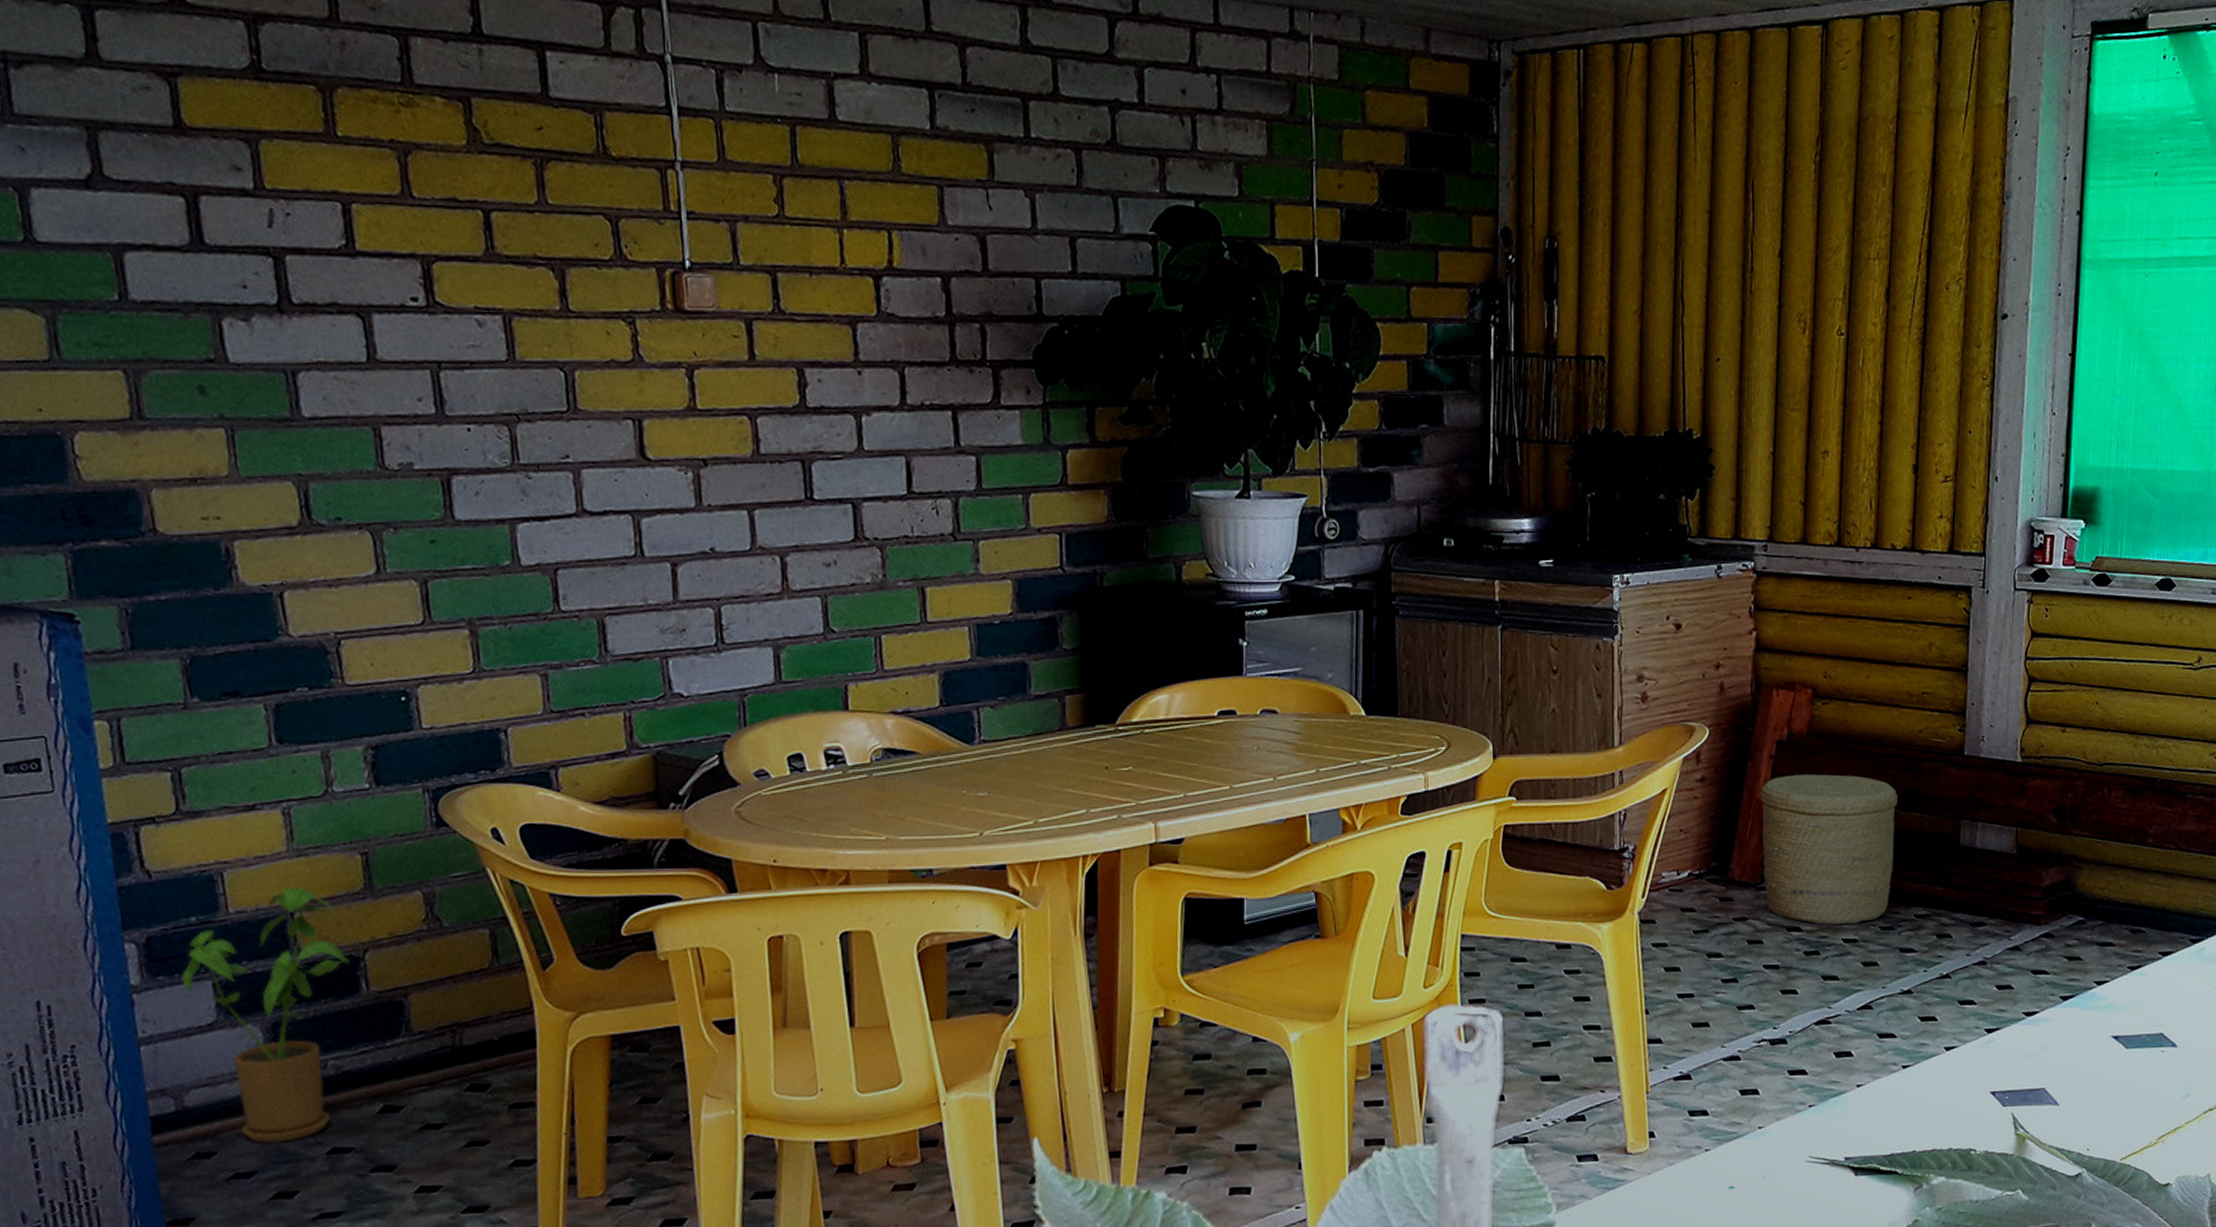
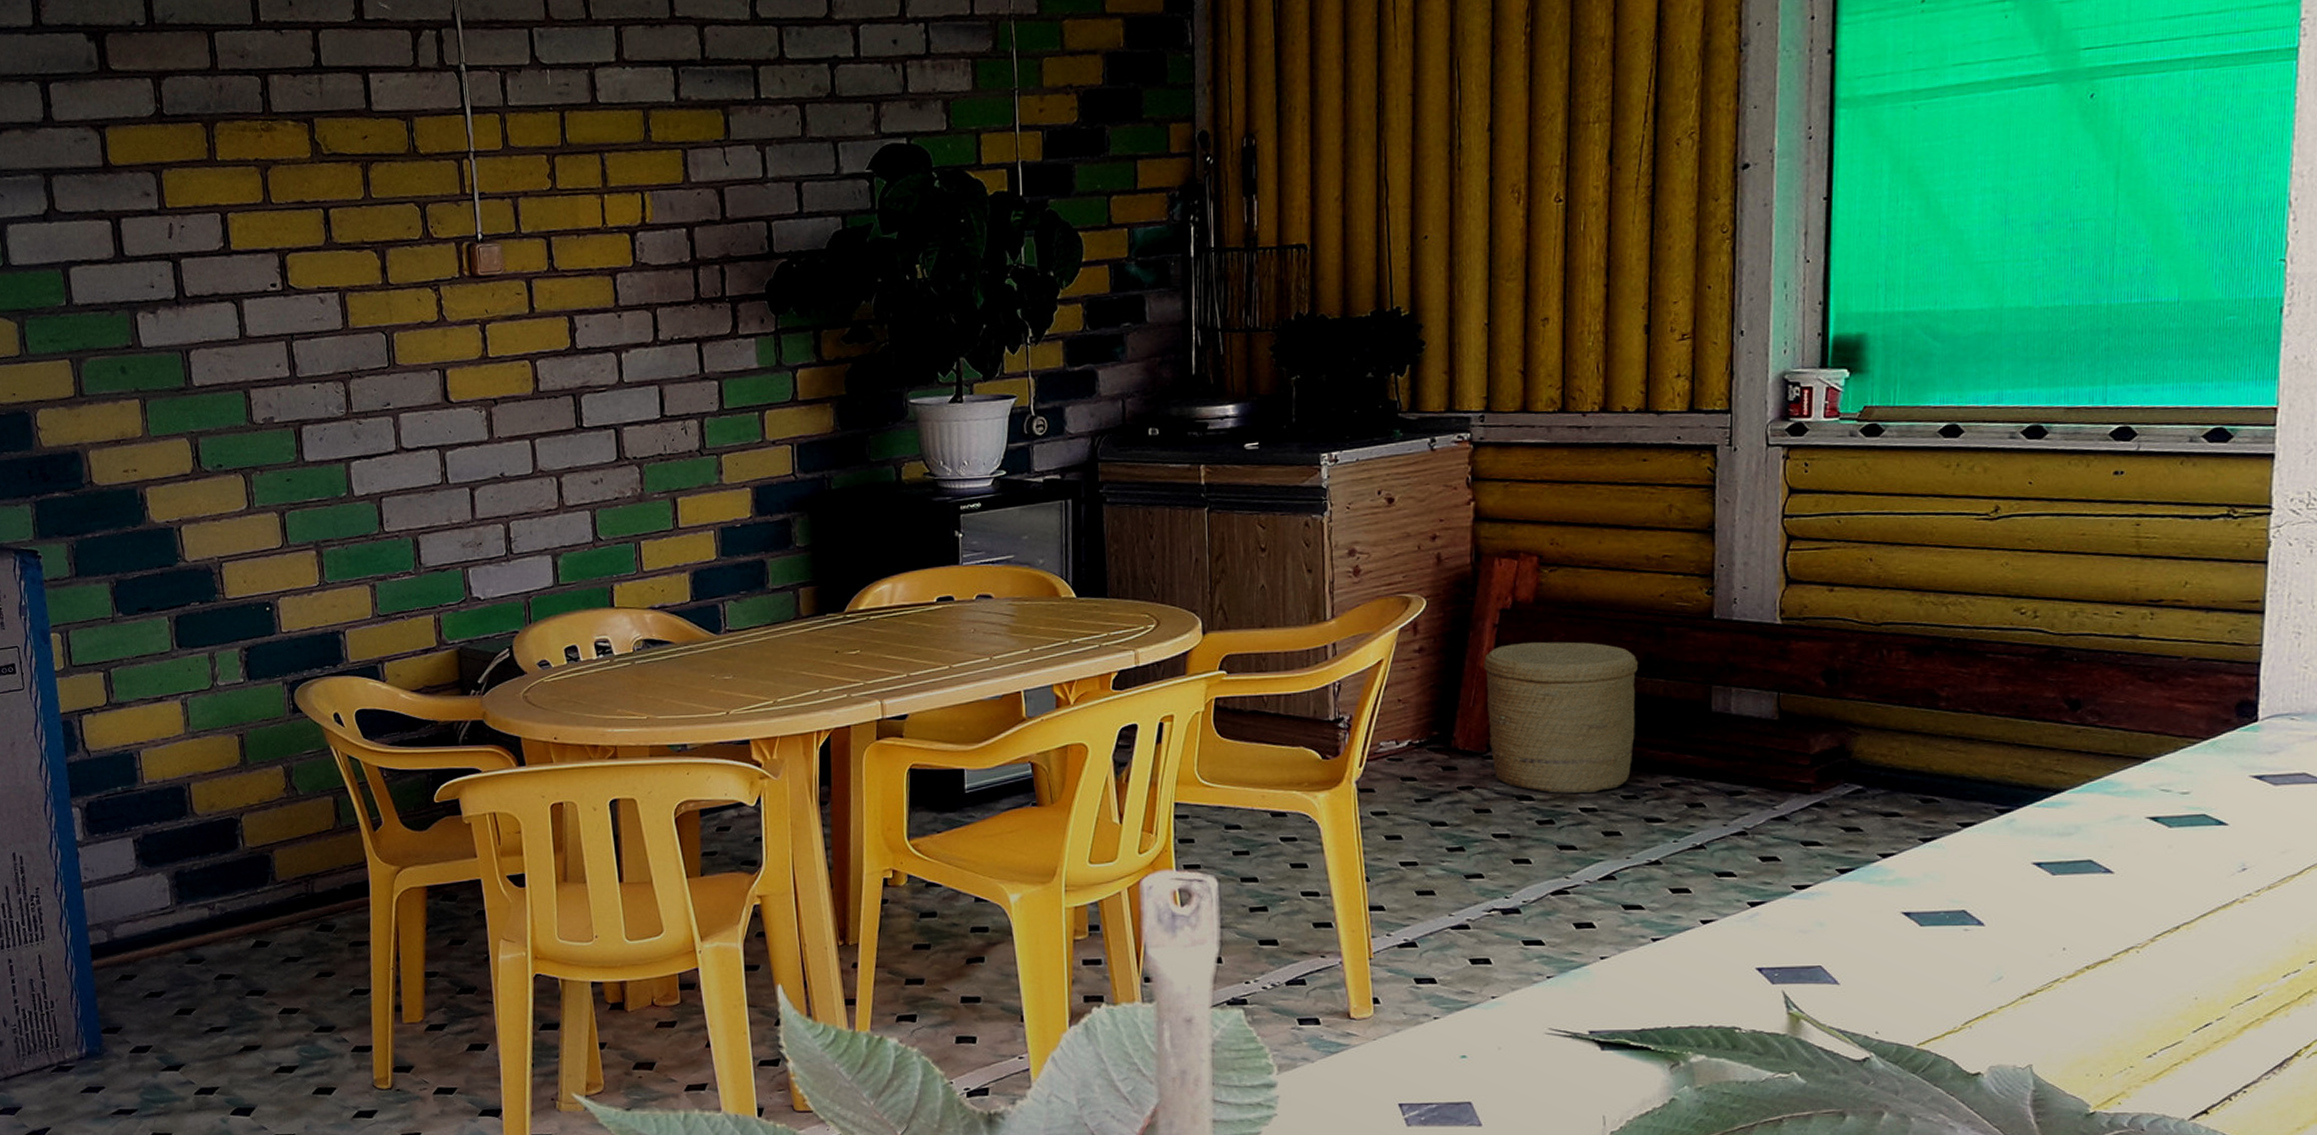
house plant: present [181,887,350,1144] -> none [111,762,231,970]

